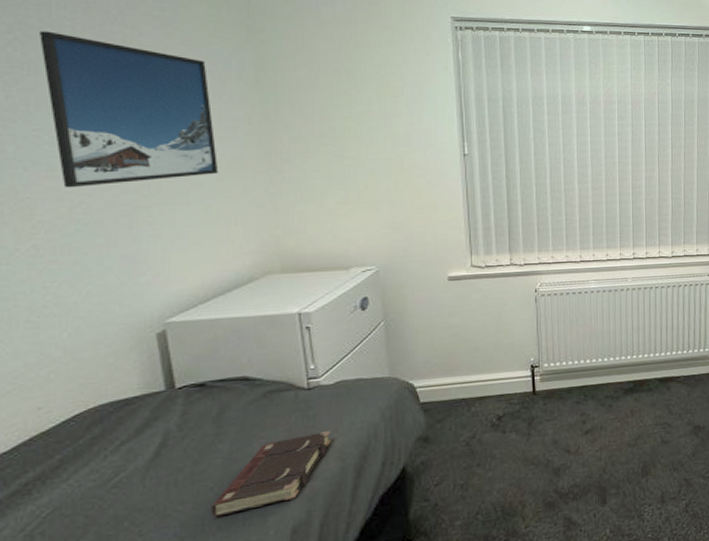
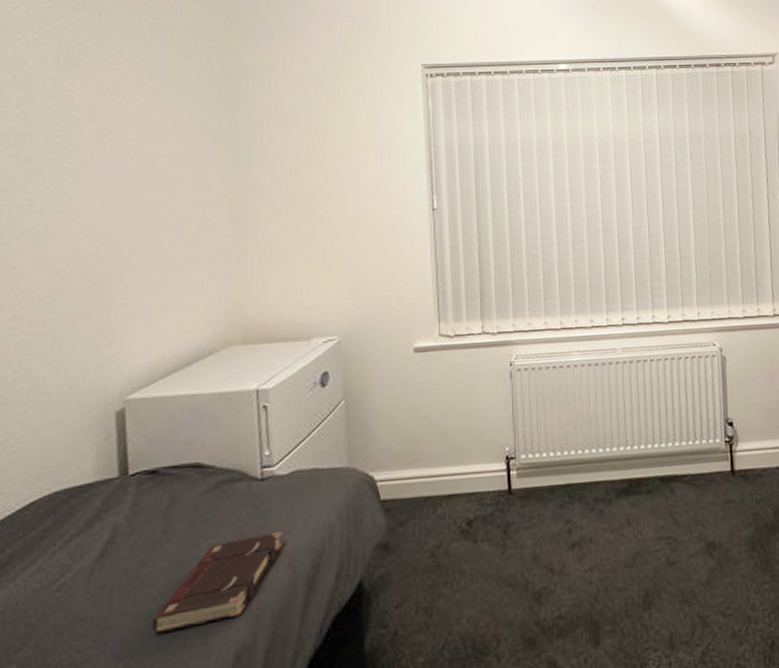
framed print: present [40,31,219,188] -> none [42,103,189,257]

